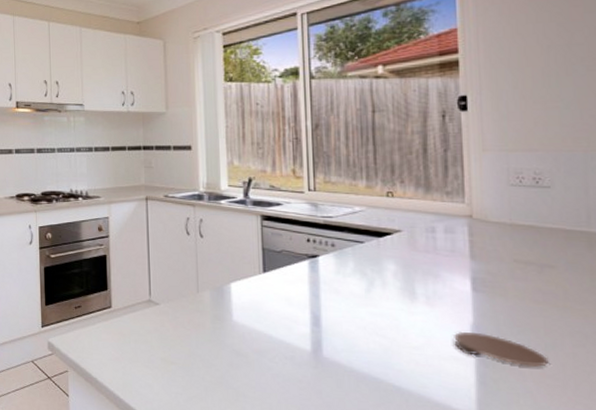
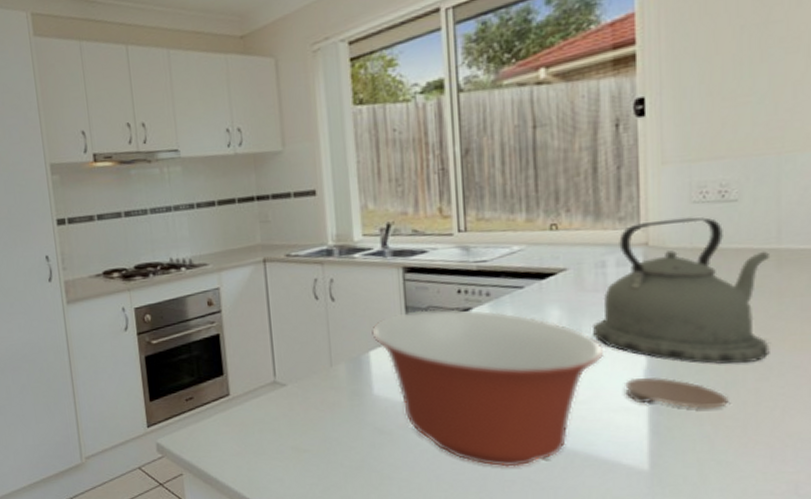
mixing bowl: none [233,253,435,399] -> present [371,309,605,467]
kettle: none [425,197,585,330] -> present [593,217,770,365]

